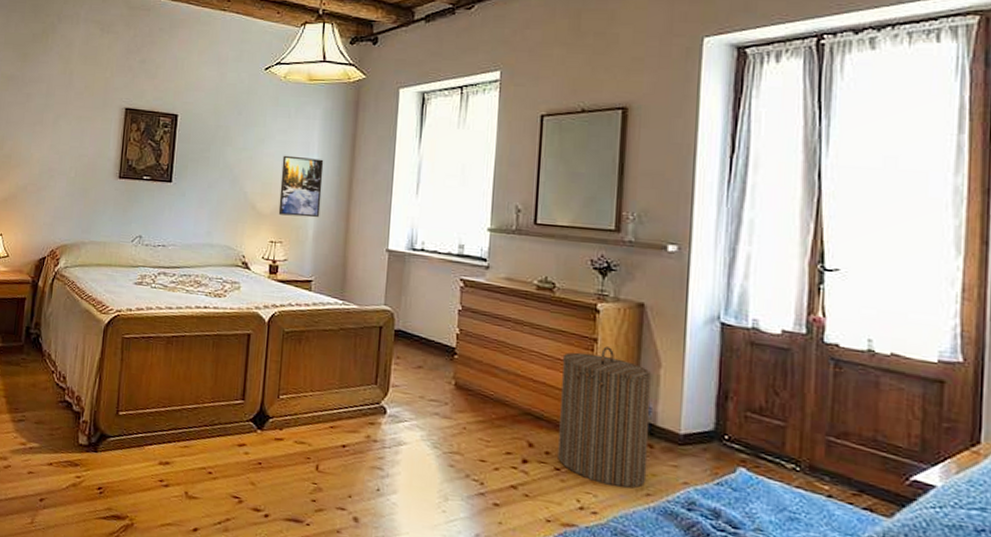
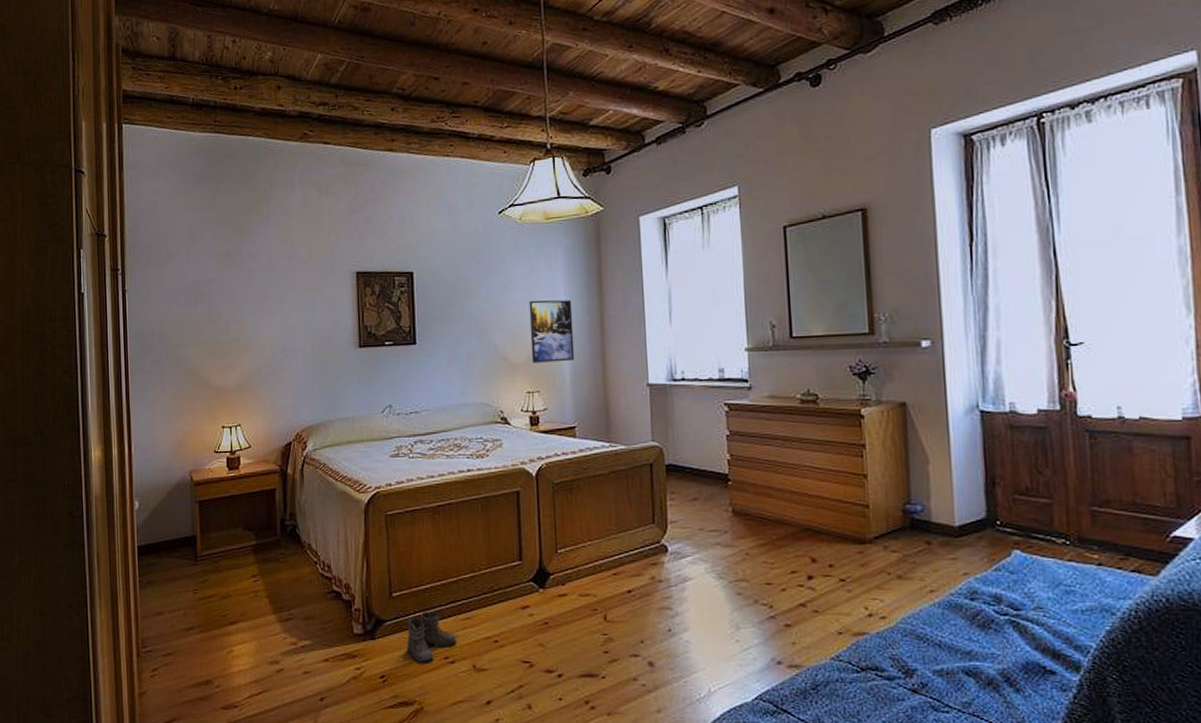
boots: none [120,434,173,483] -> present [402,612,457,663]
laundry hamper: present [558,346,652,489] -> none [833,450,929,589]

